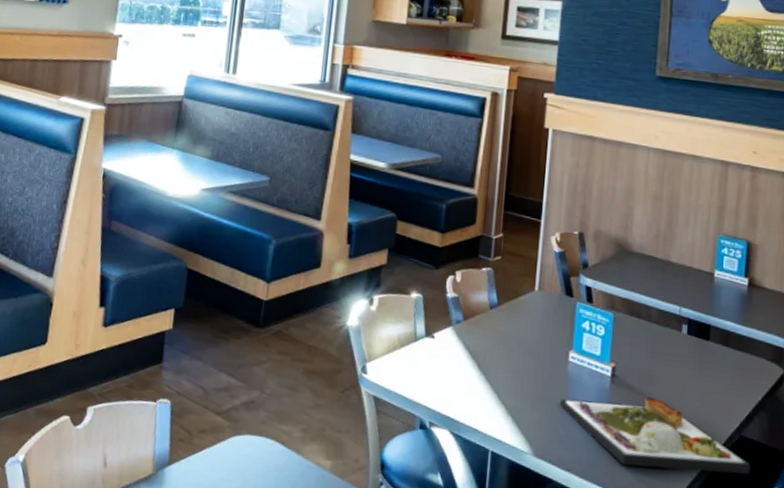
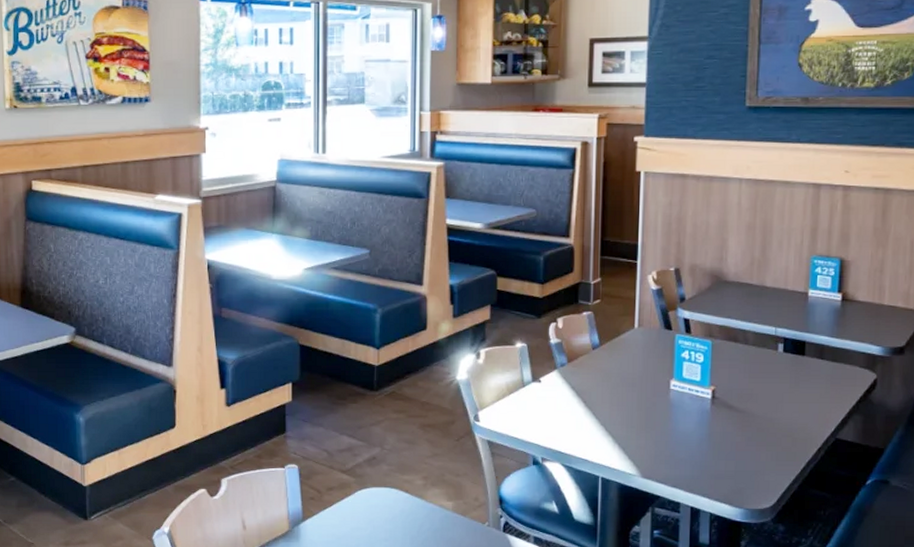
dinner plate: present [559,396,751,474] -> none [663,413,846,476]

